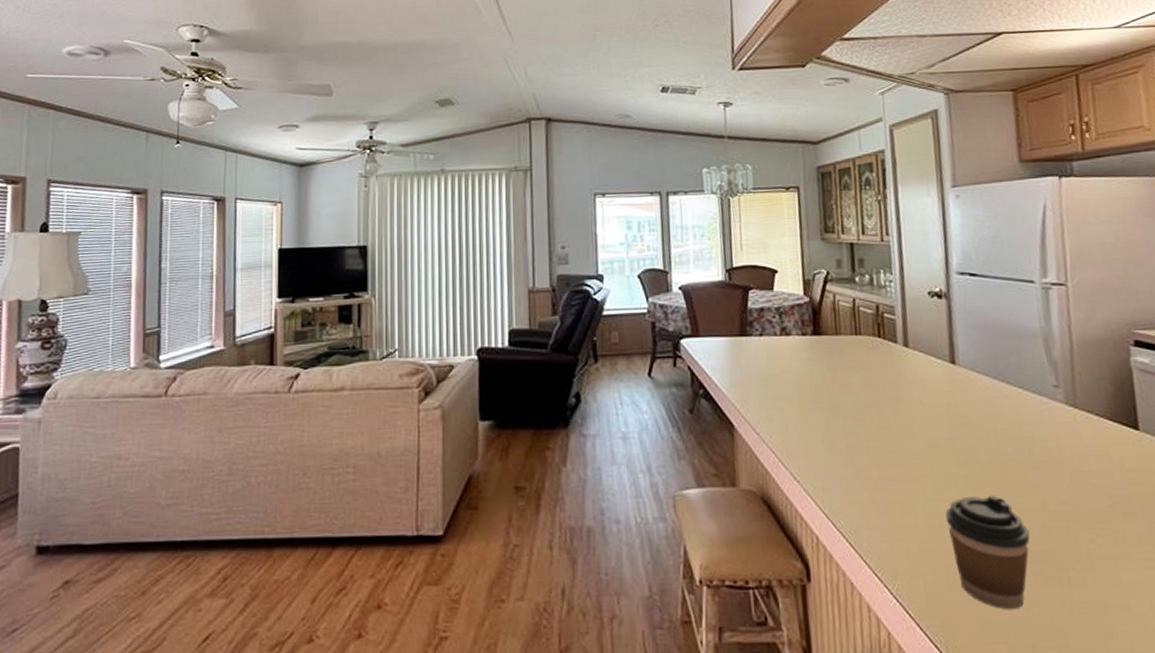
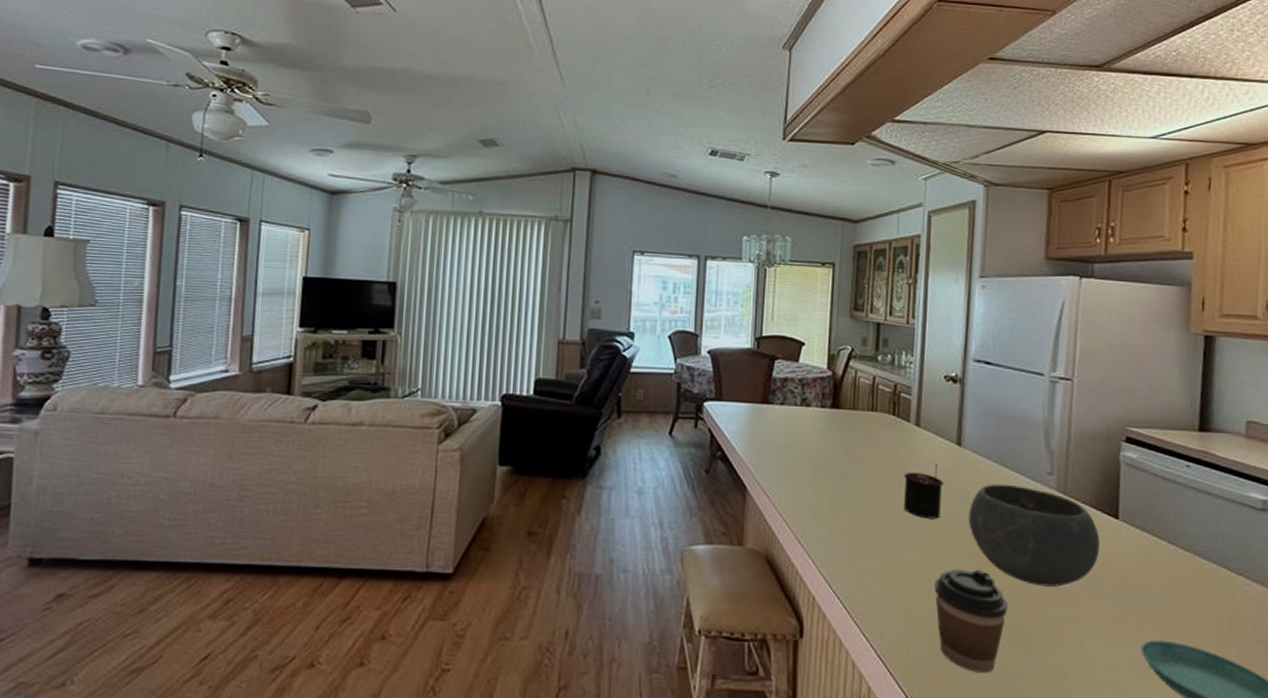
candle: none [898,385,943,445] -> present [903,464,944,519]
bowl: none [972,401,1124,510] -> present [969,484,1100,587]

